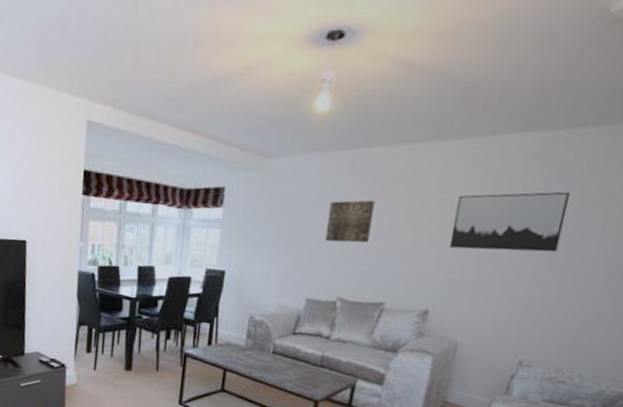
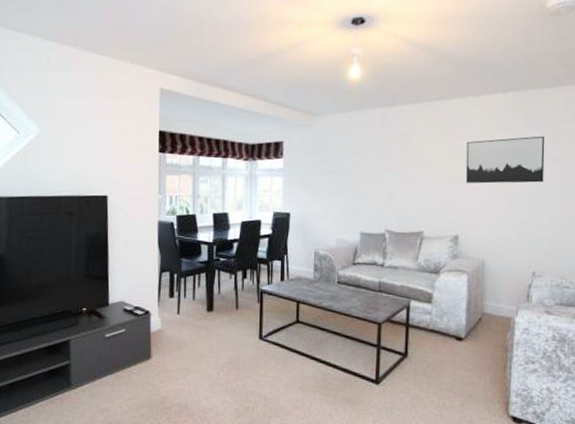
wall art: present [324,200,376,243] -> none [369,147,405,184]

